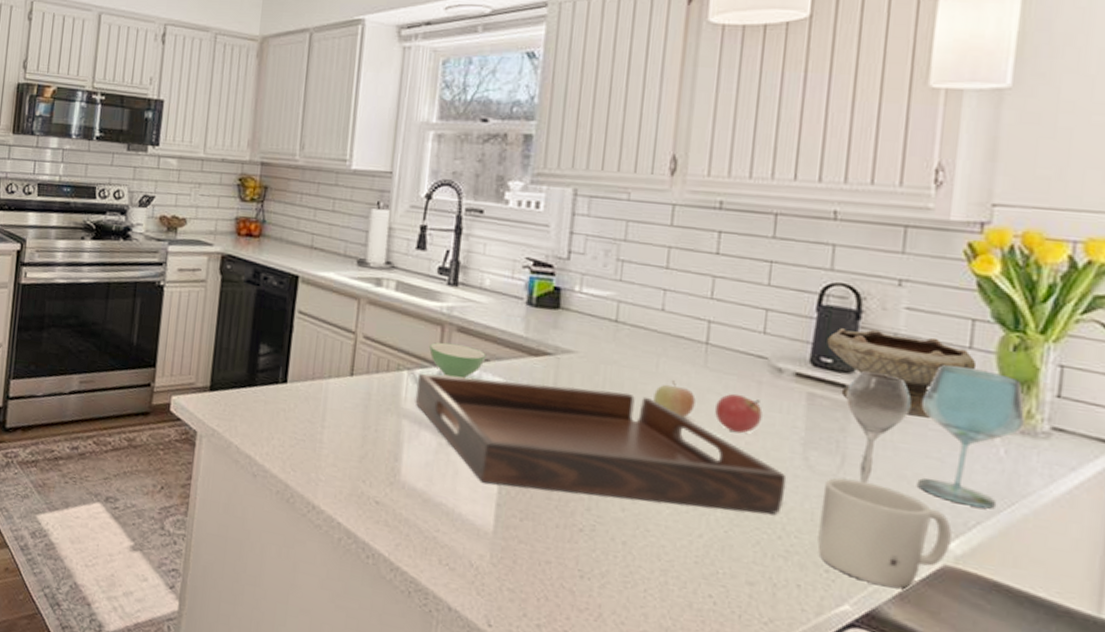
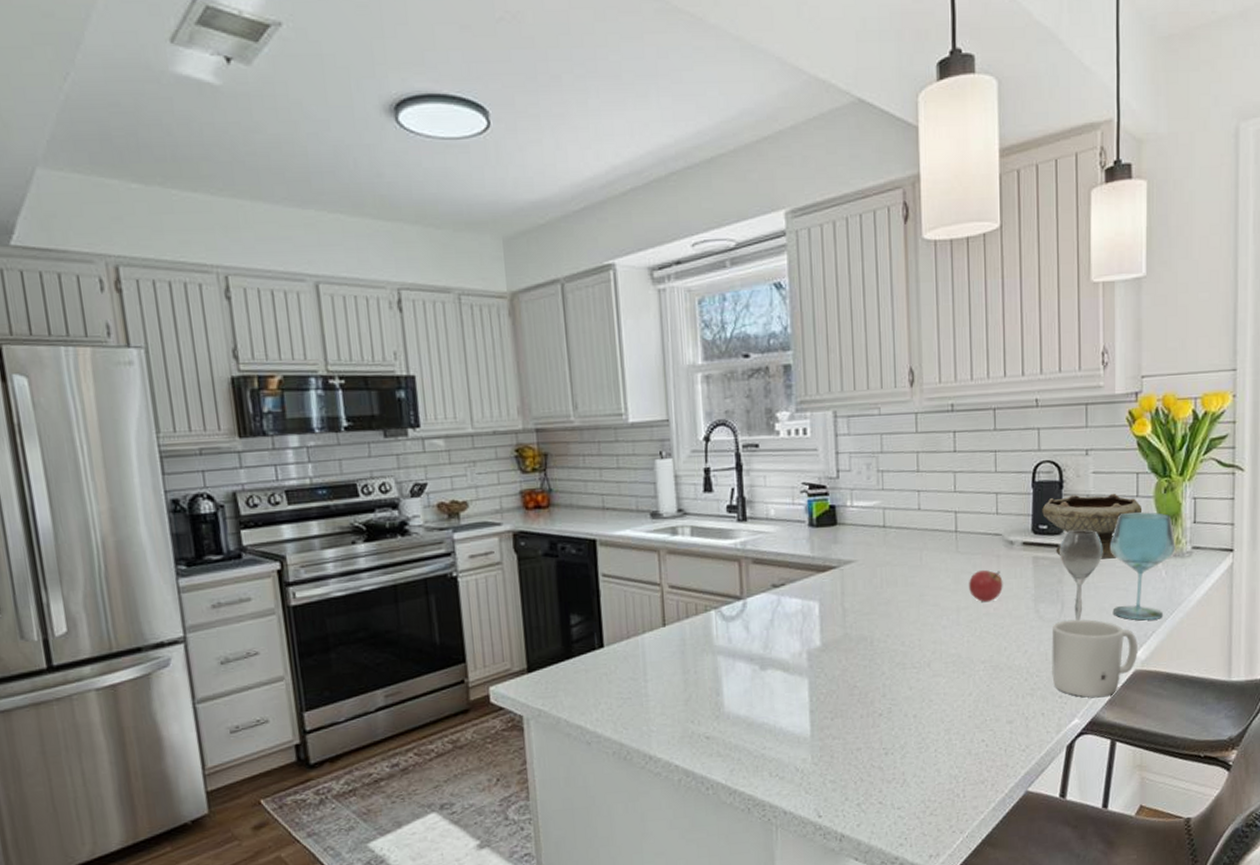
serving tray: present [415,373,787,515] -> none [724,587,1026,695]
bowl: present [428,342,487,379] -> none [729,575,782,609]
fruit: present [653,380,696,418] -> none [921,569,953,599]

